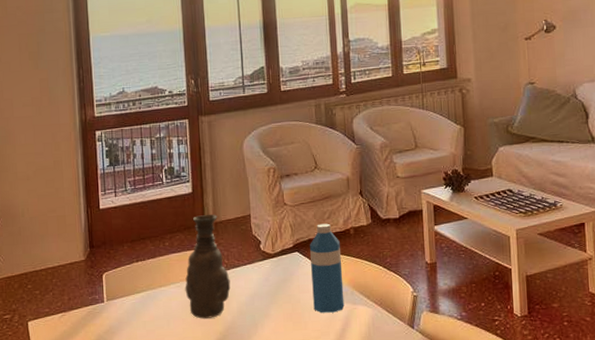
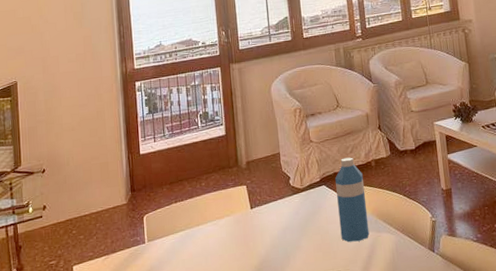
vase: present [185,214,231,319] -> none [221,154,264,254]

